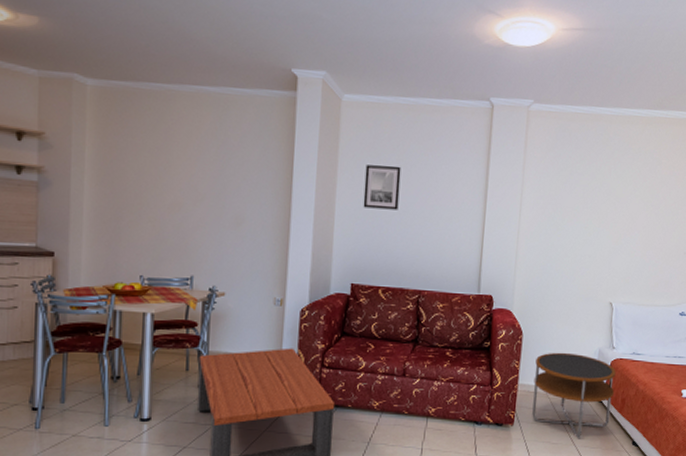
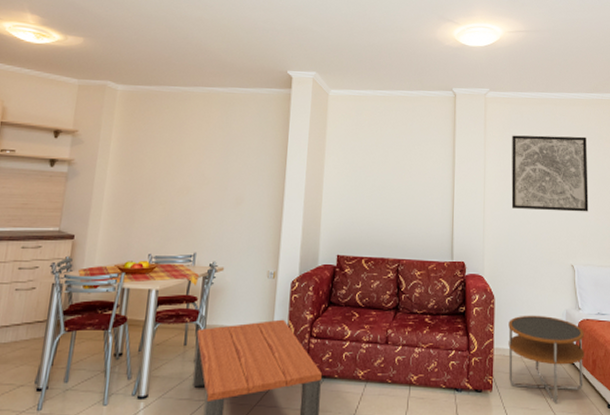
wall art: present [363,165,401,210] -> none [347,147,380,187]
wall art: none [549,156,643,247] -> present [511,135,589,212]

